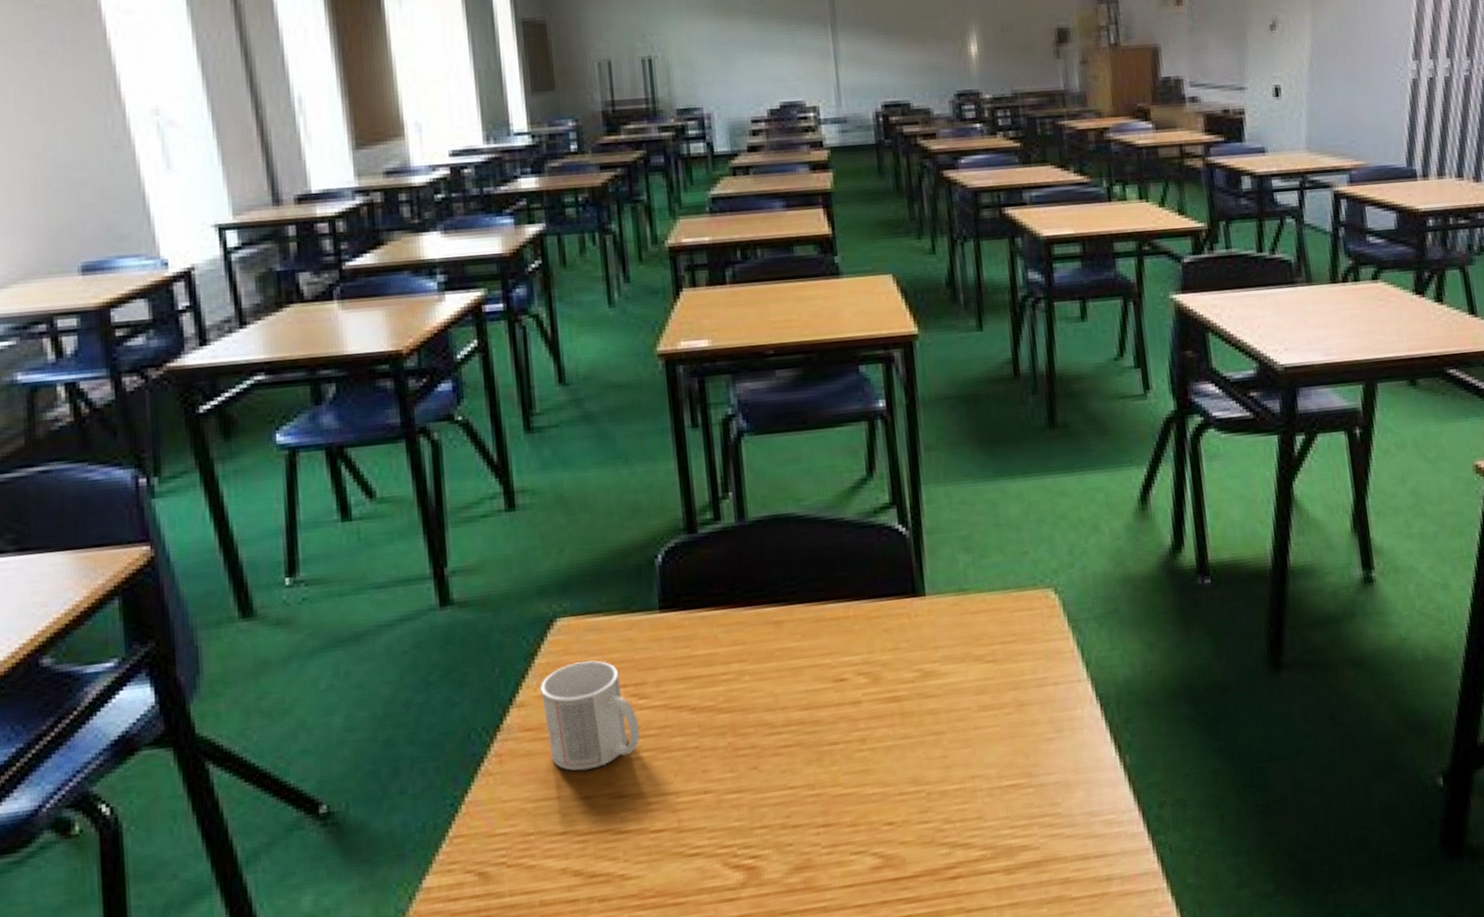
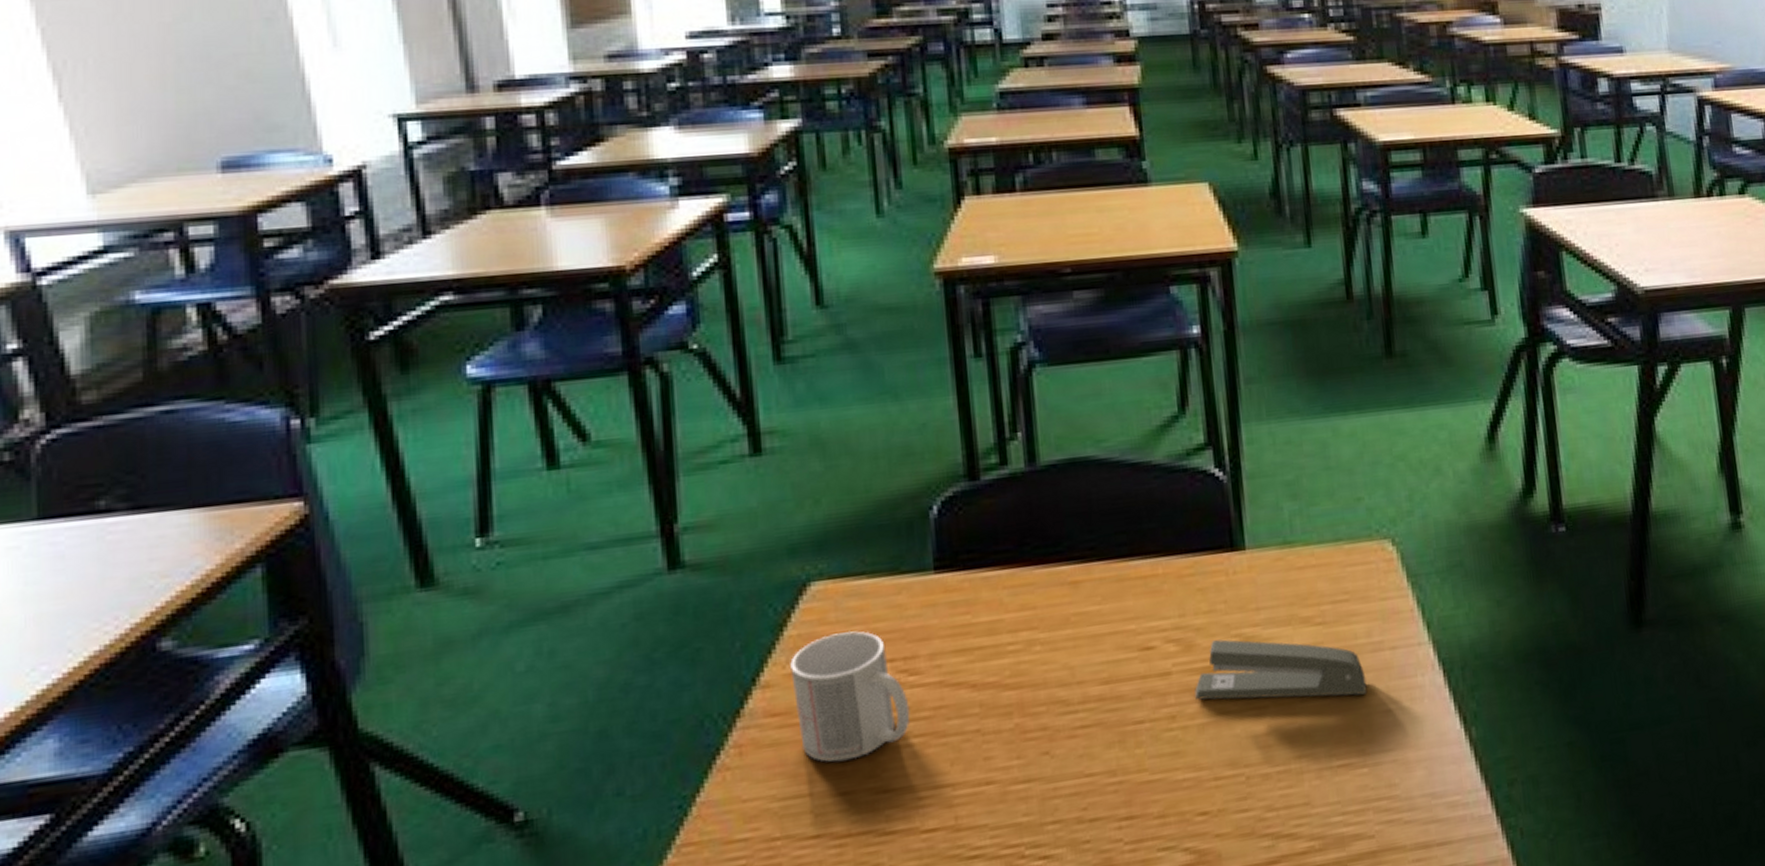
stapler: none [882,673,1033,726] -> present [1195,639,1367,700]

